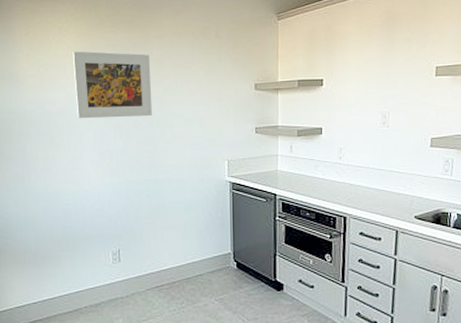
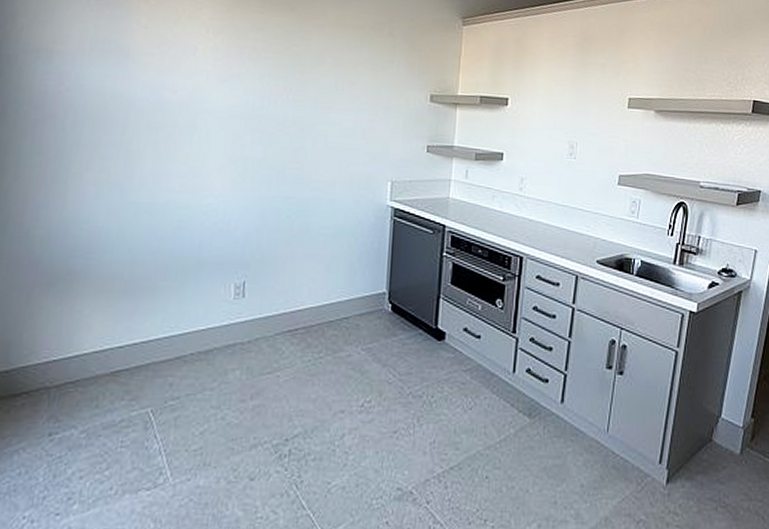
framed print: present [72,51,152,119] -> none [205,30,307,119]

